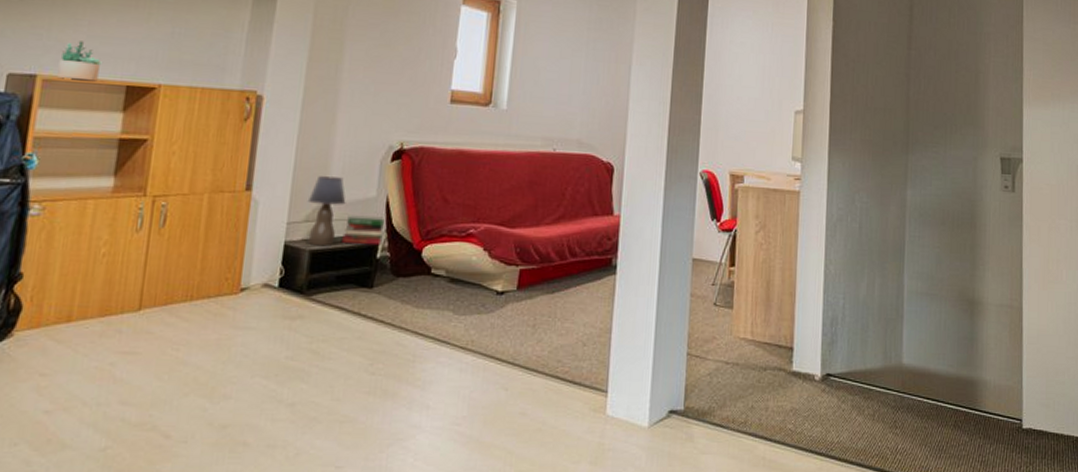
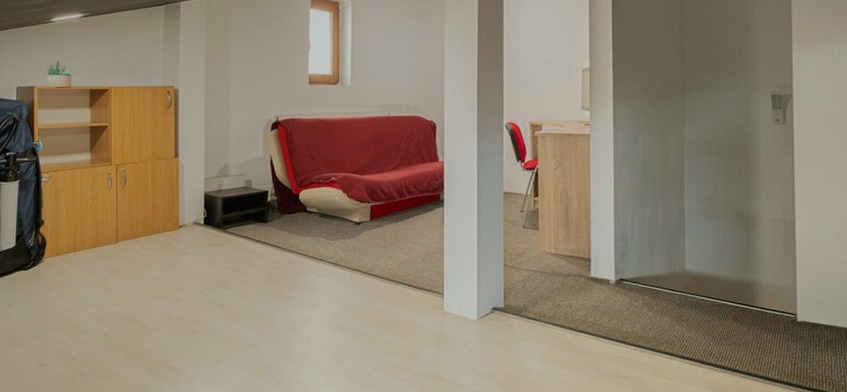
table lamp: present [307,175,346,247] -> none [216,143,243,194]
books: present [342,215,384,246] -> none [243,171,270,192]

